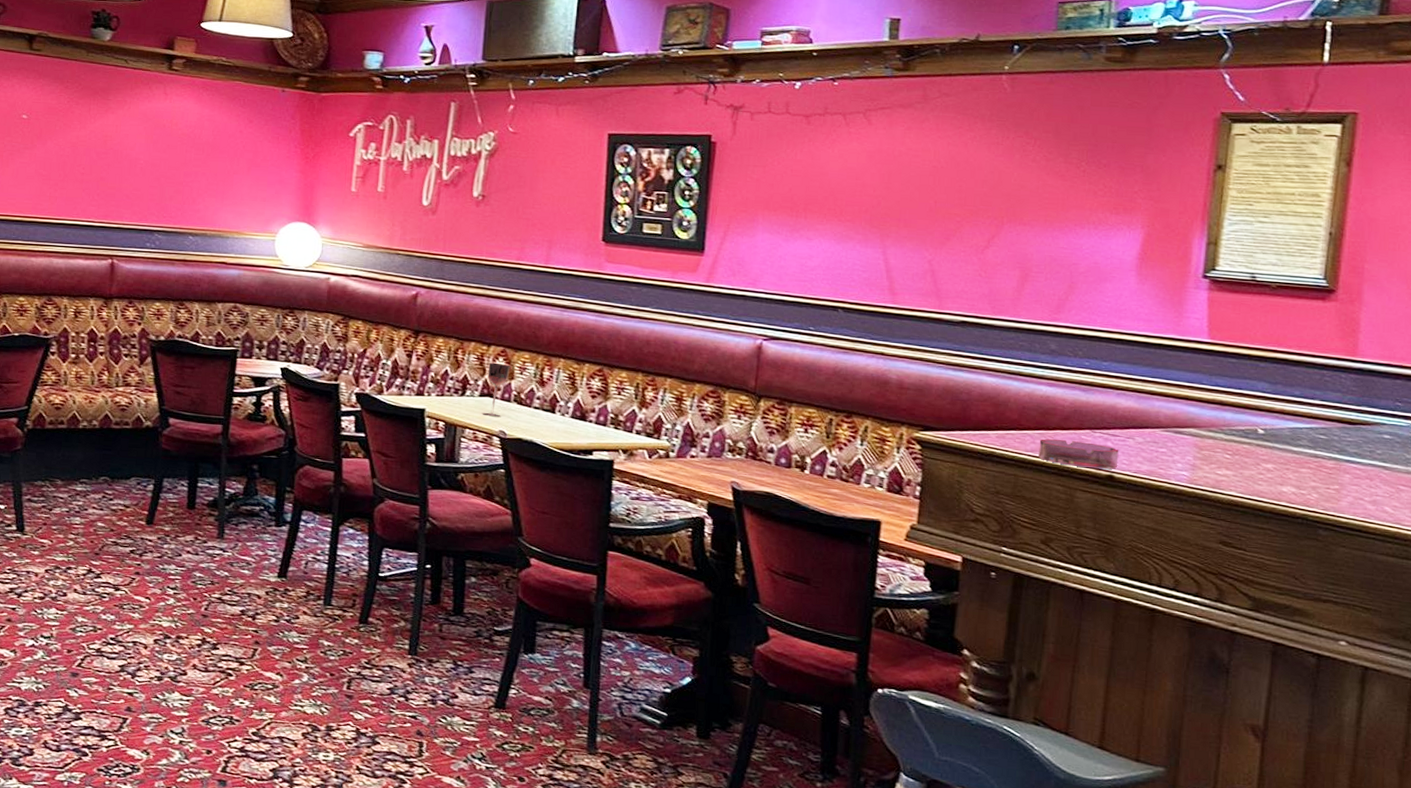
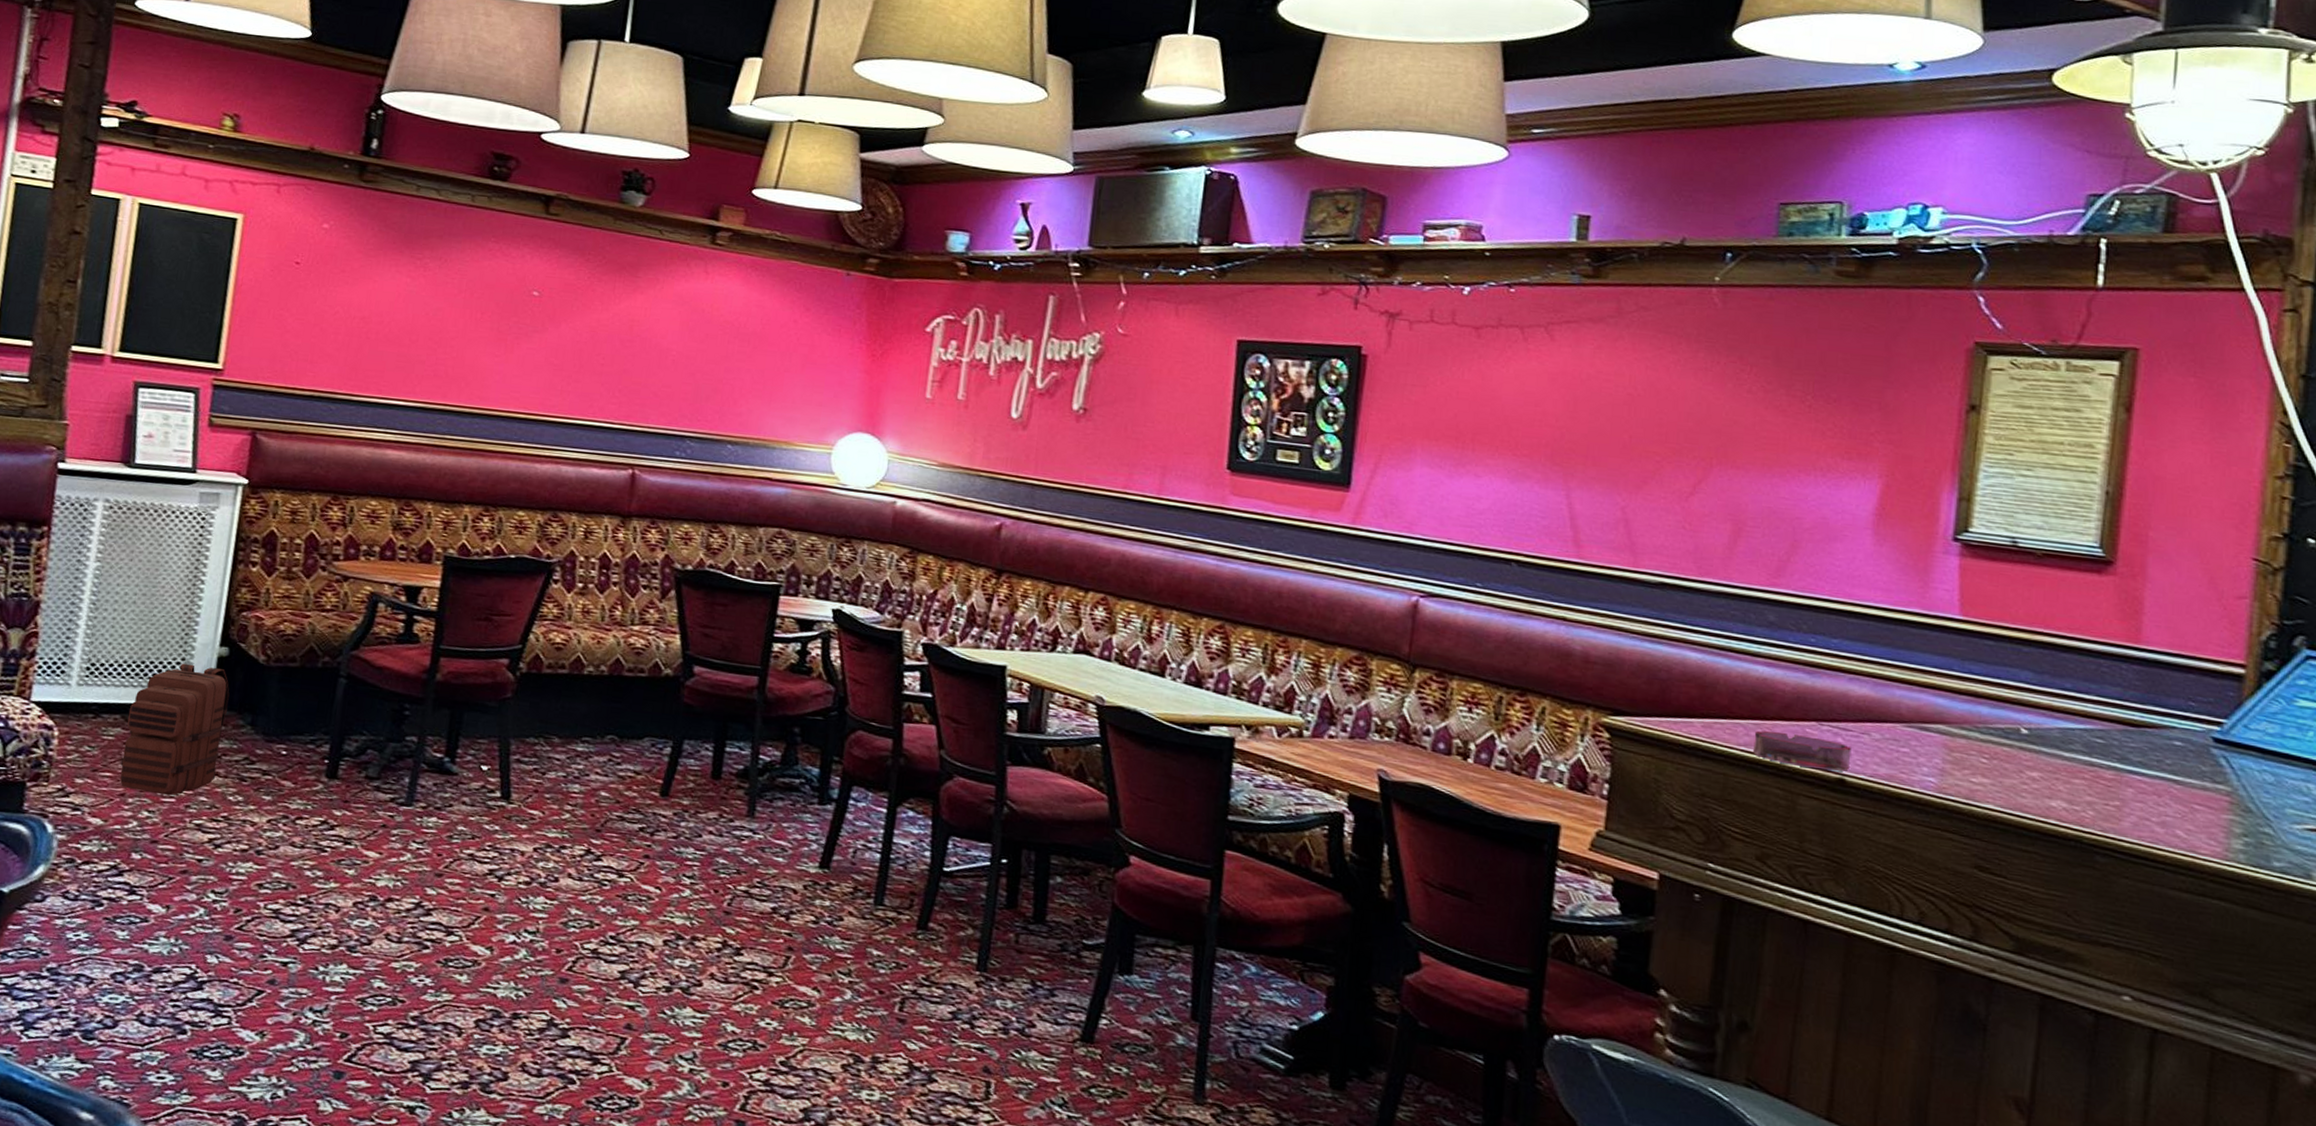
wineglass: present [482,362,510,418] -> none [1075,612,1112,680]

